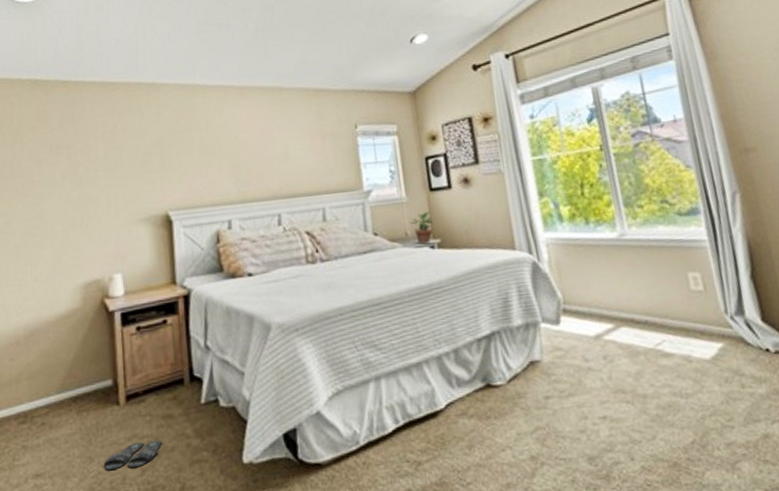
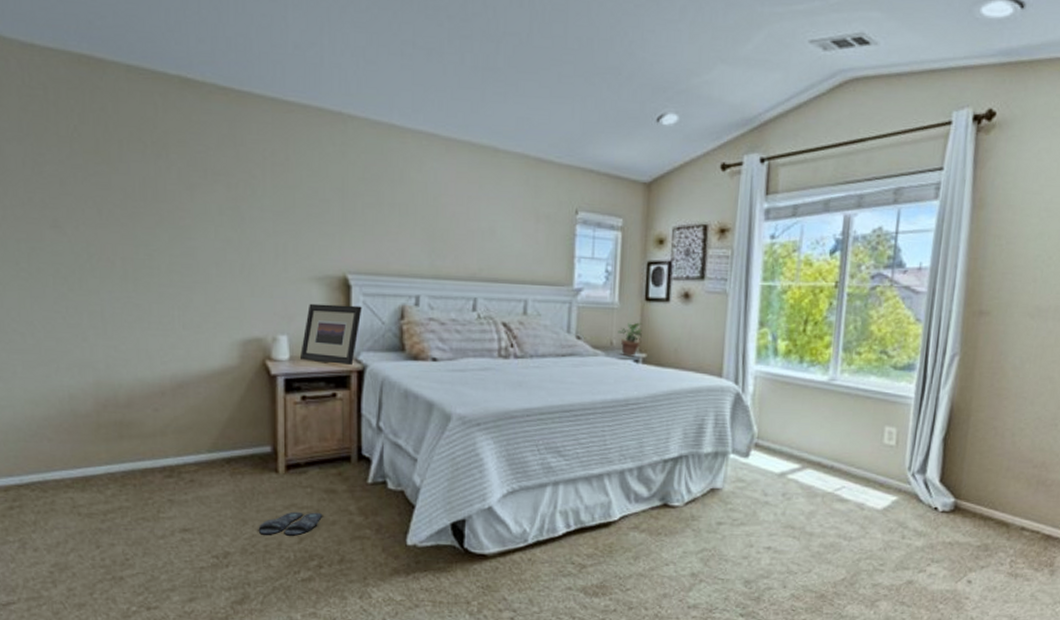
picture frame: none [132,237,184,294] -> present [299,303,362,366]

